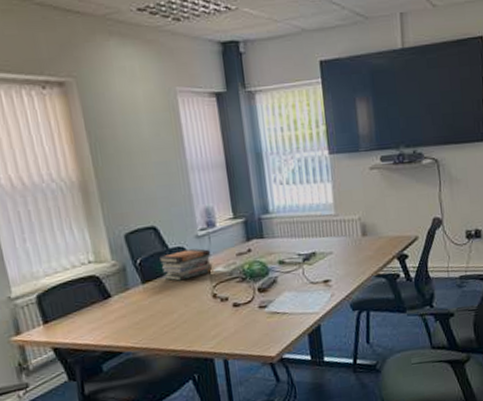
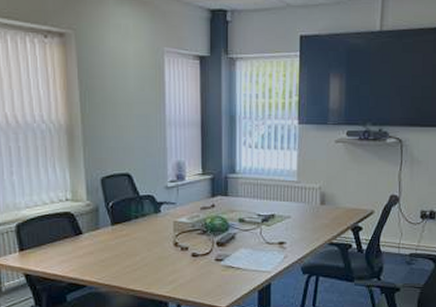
book stack: present [158,248,213,281] -> none [129,199,178,226]

